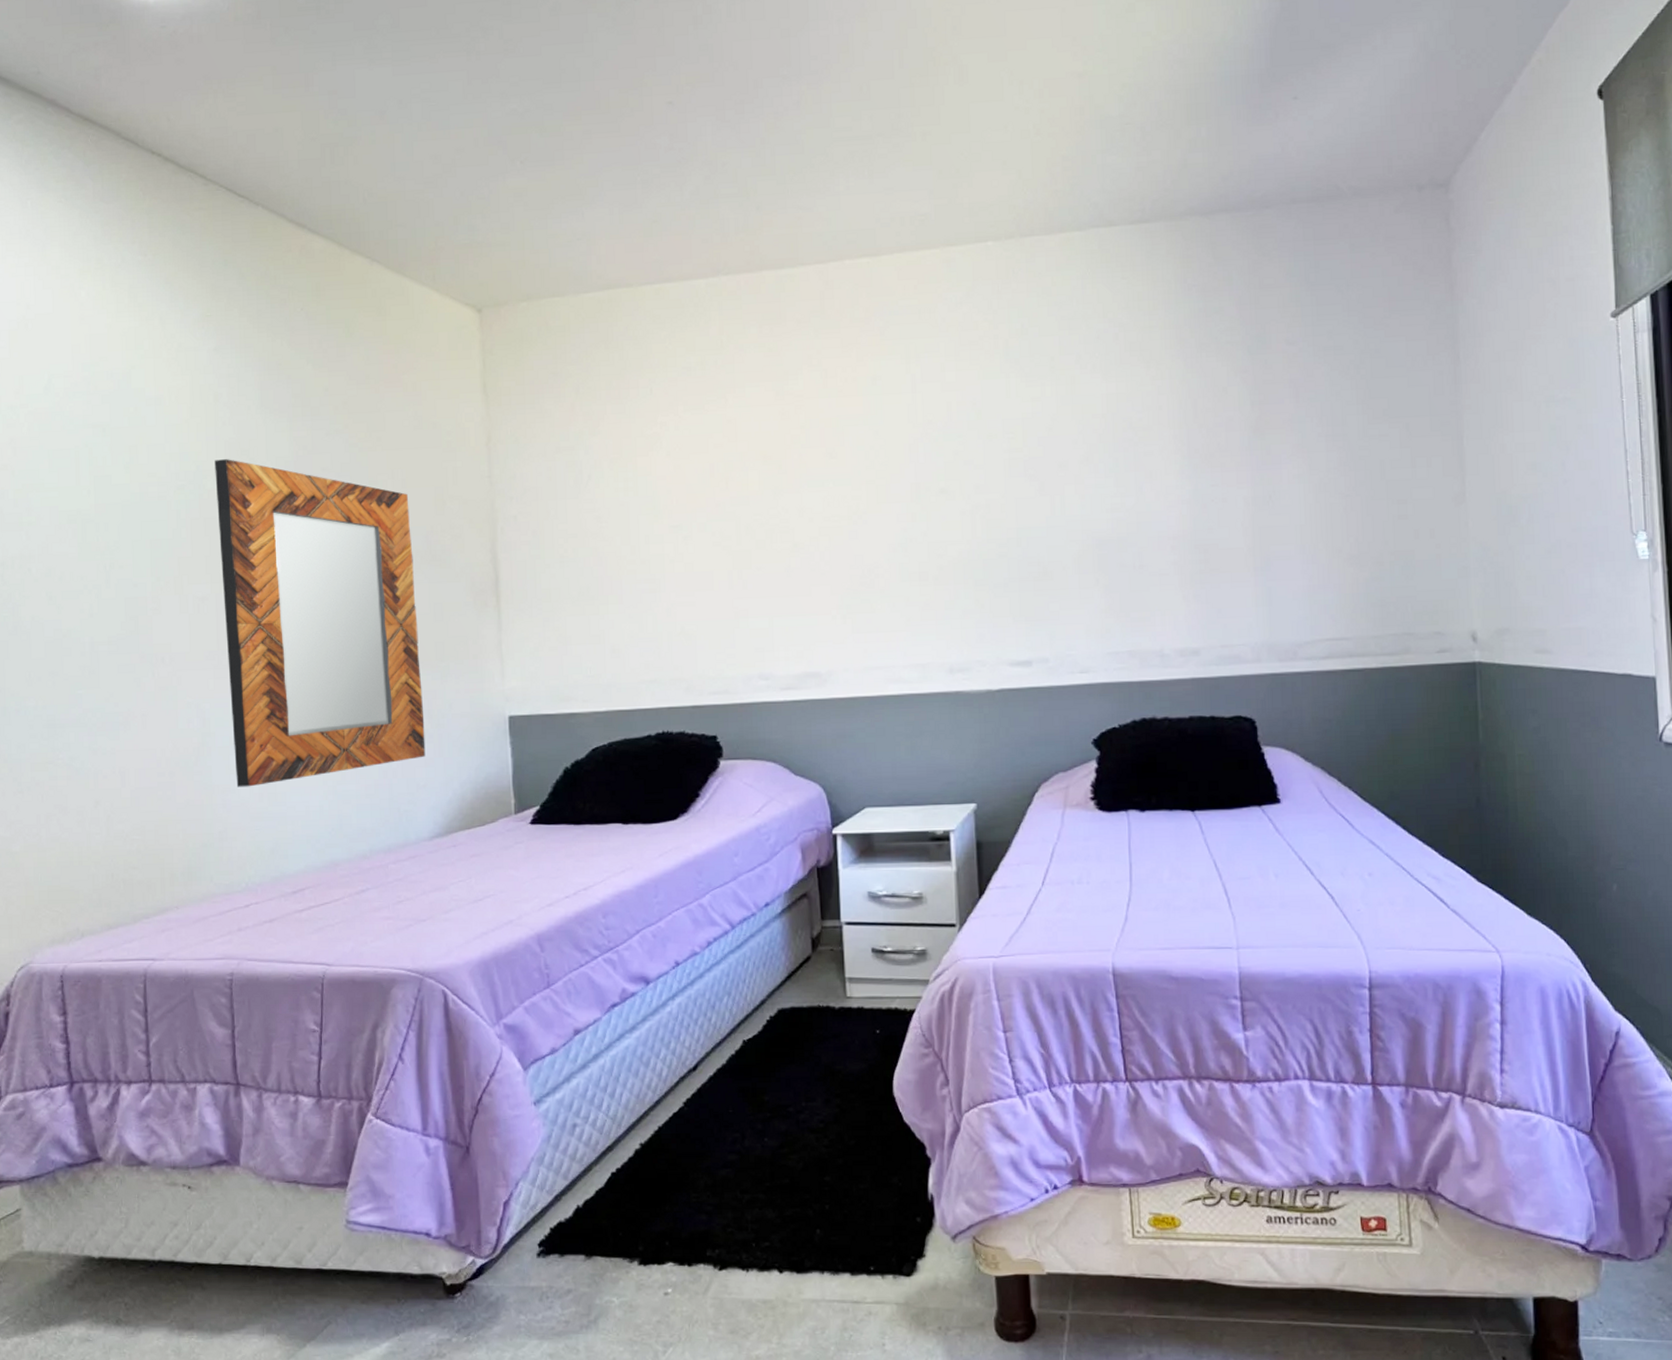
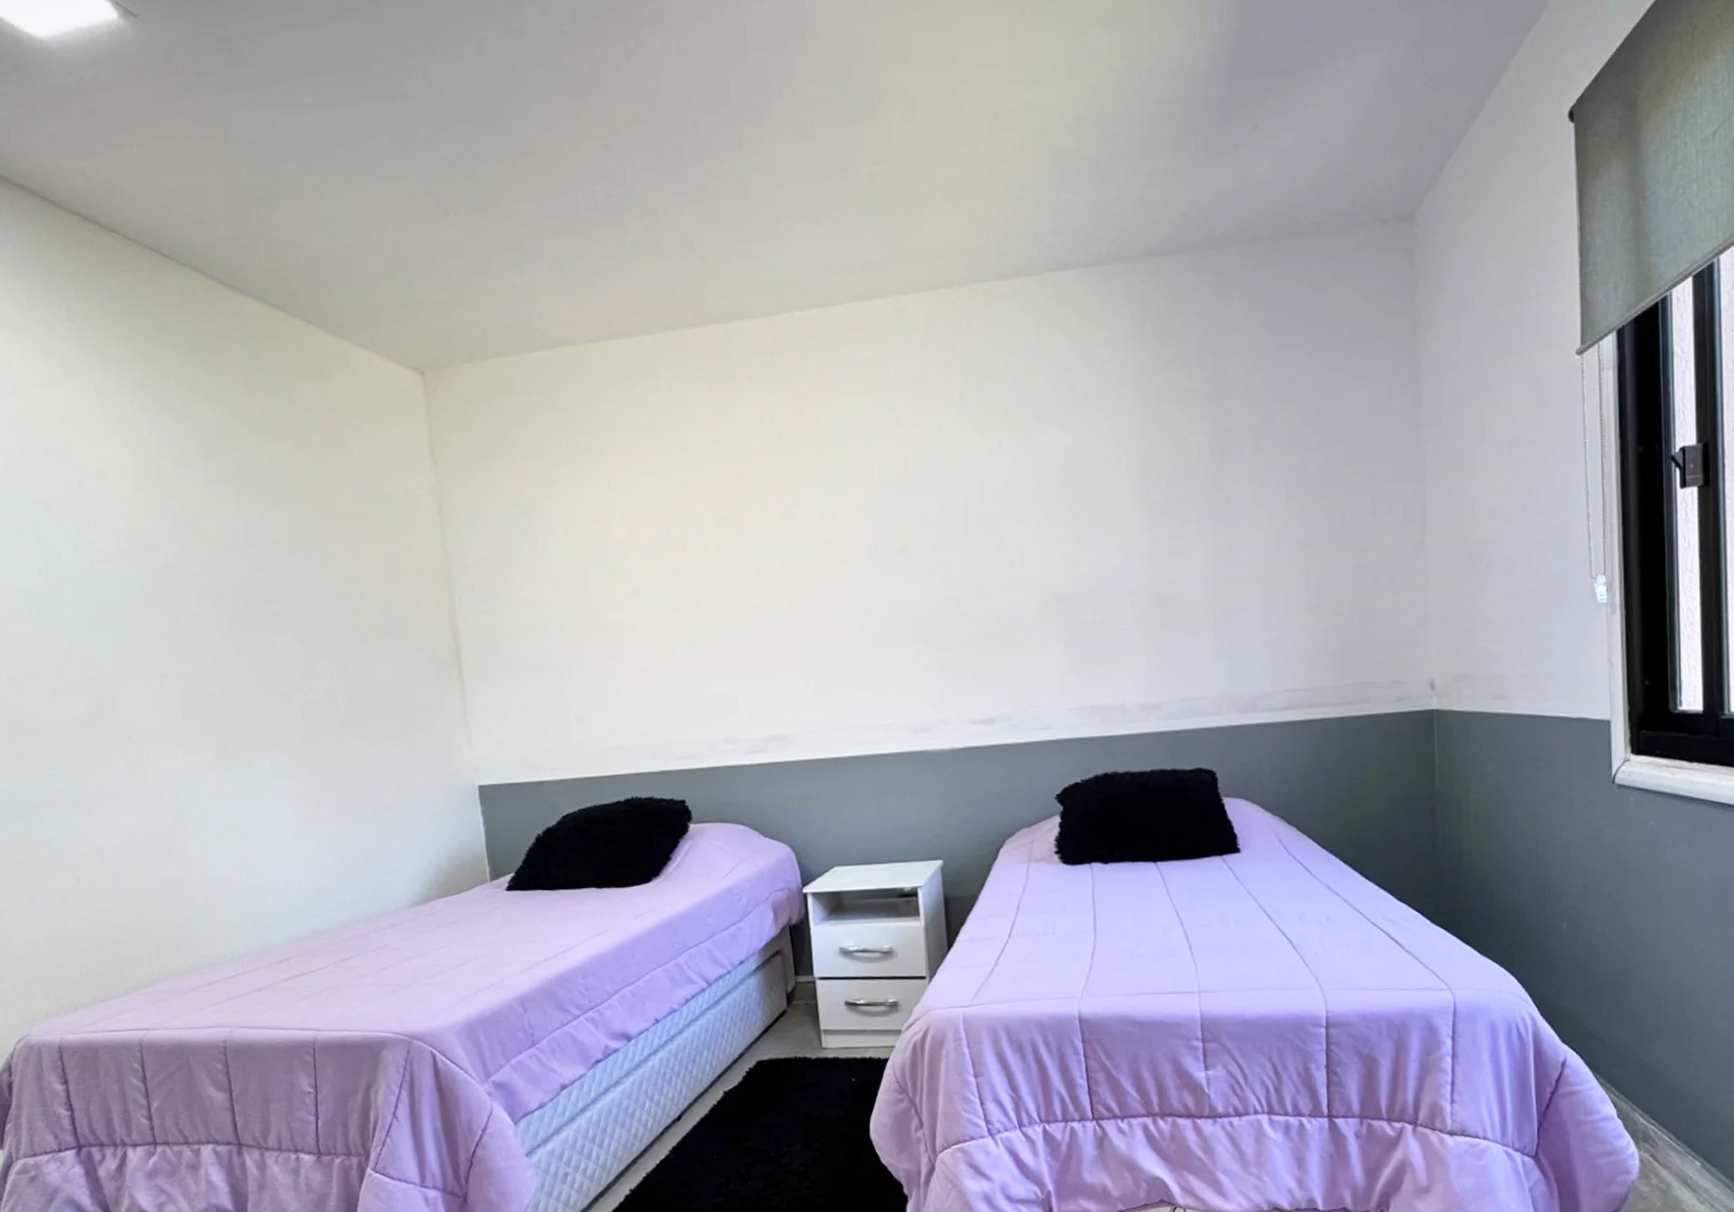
home mirror: present [215,459,426,787] -> none [164,533,399,862]

